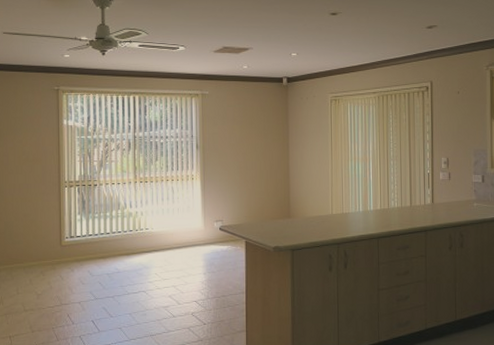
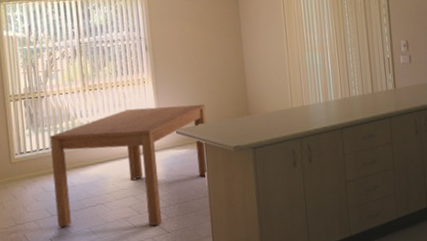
dining table: none [99,203,249,317] -> present [49,104,207,227]

